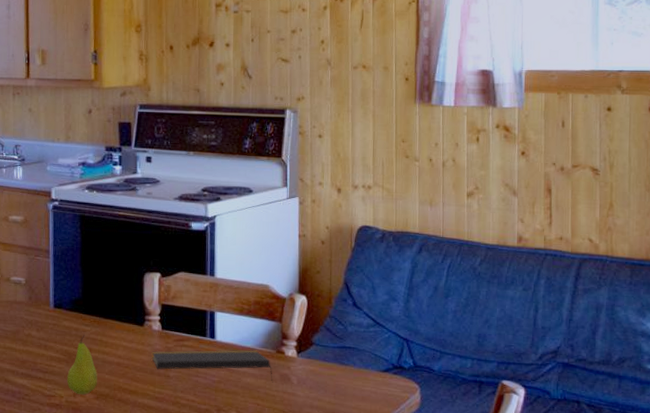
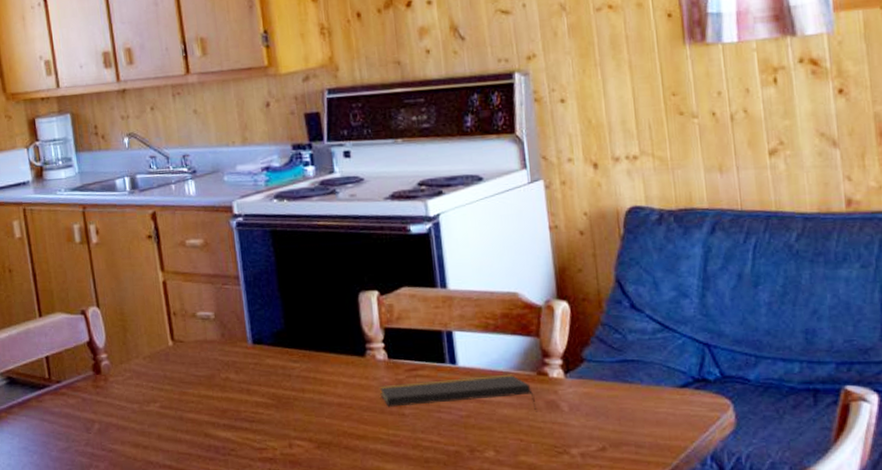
fruit: present [67,334,97,395] -> none [278,372,316,444]

